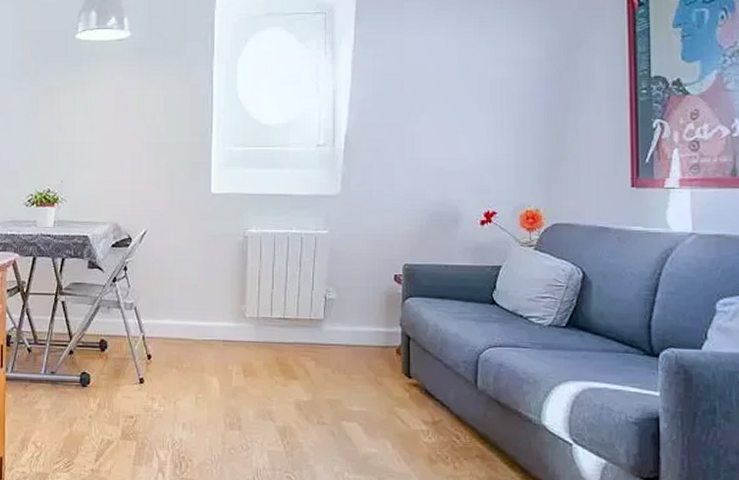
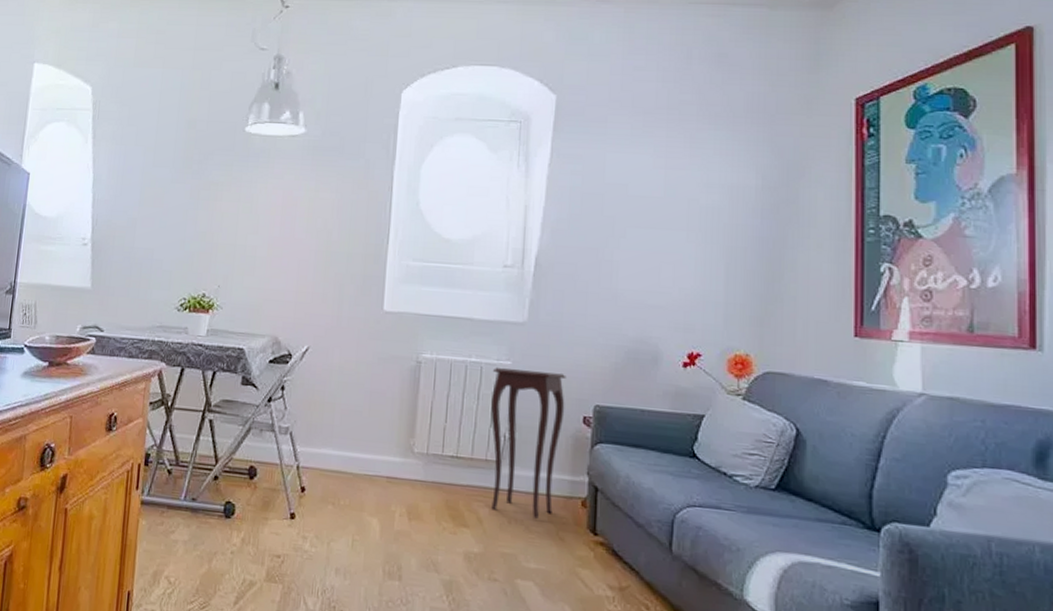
side table: none [312,236,378,367] -> present [491,368,566,519]

